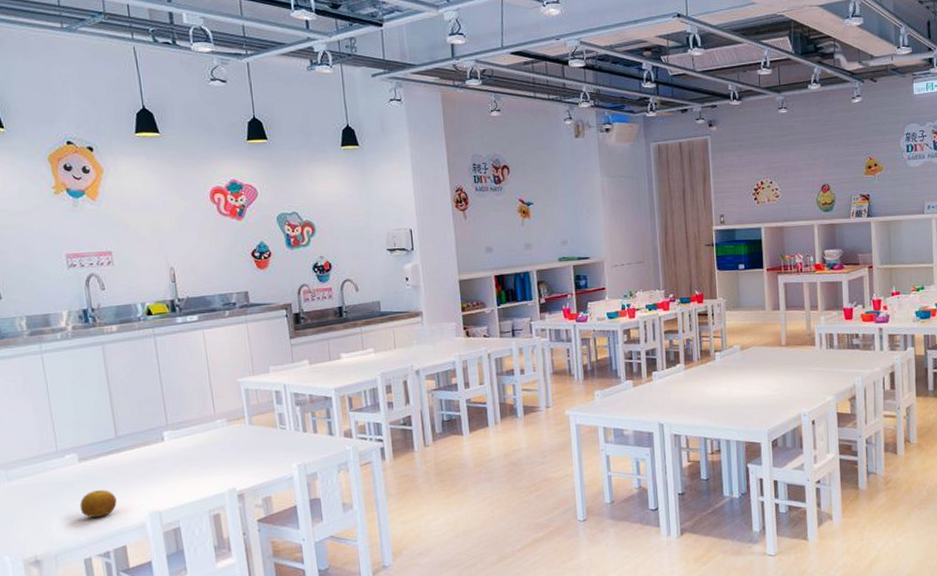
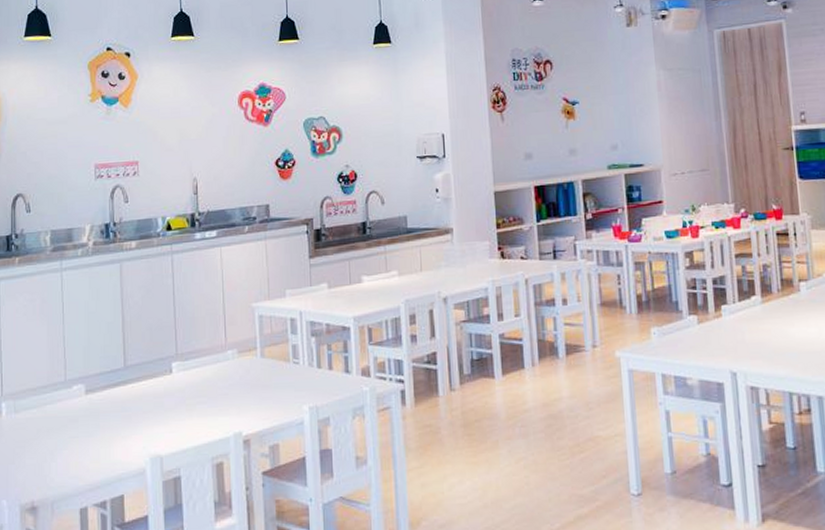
fruit: present [79,489,117,518] -> none [81,426,119,460]

